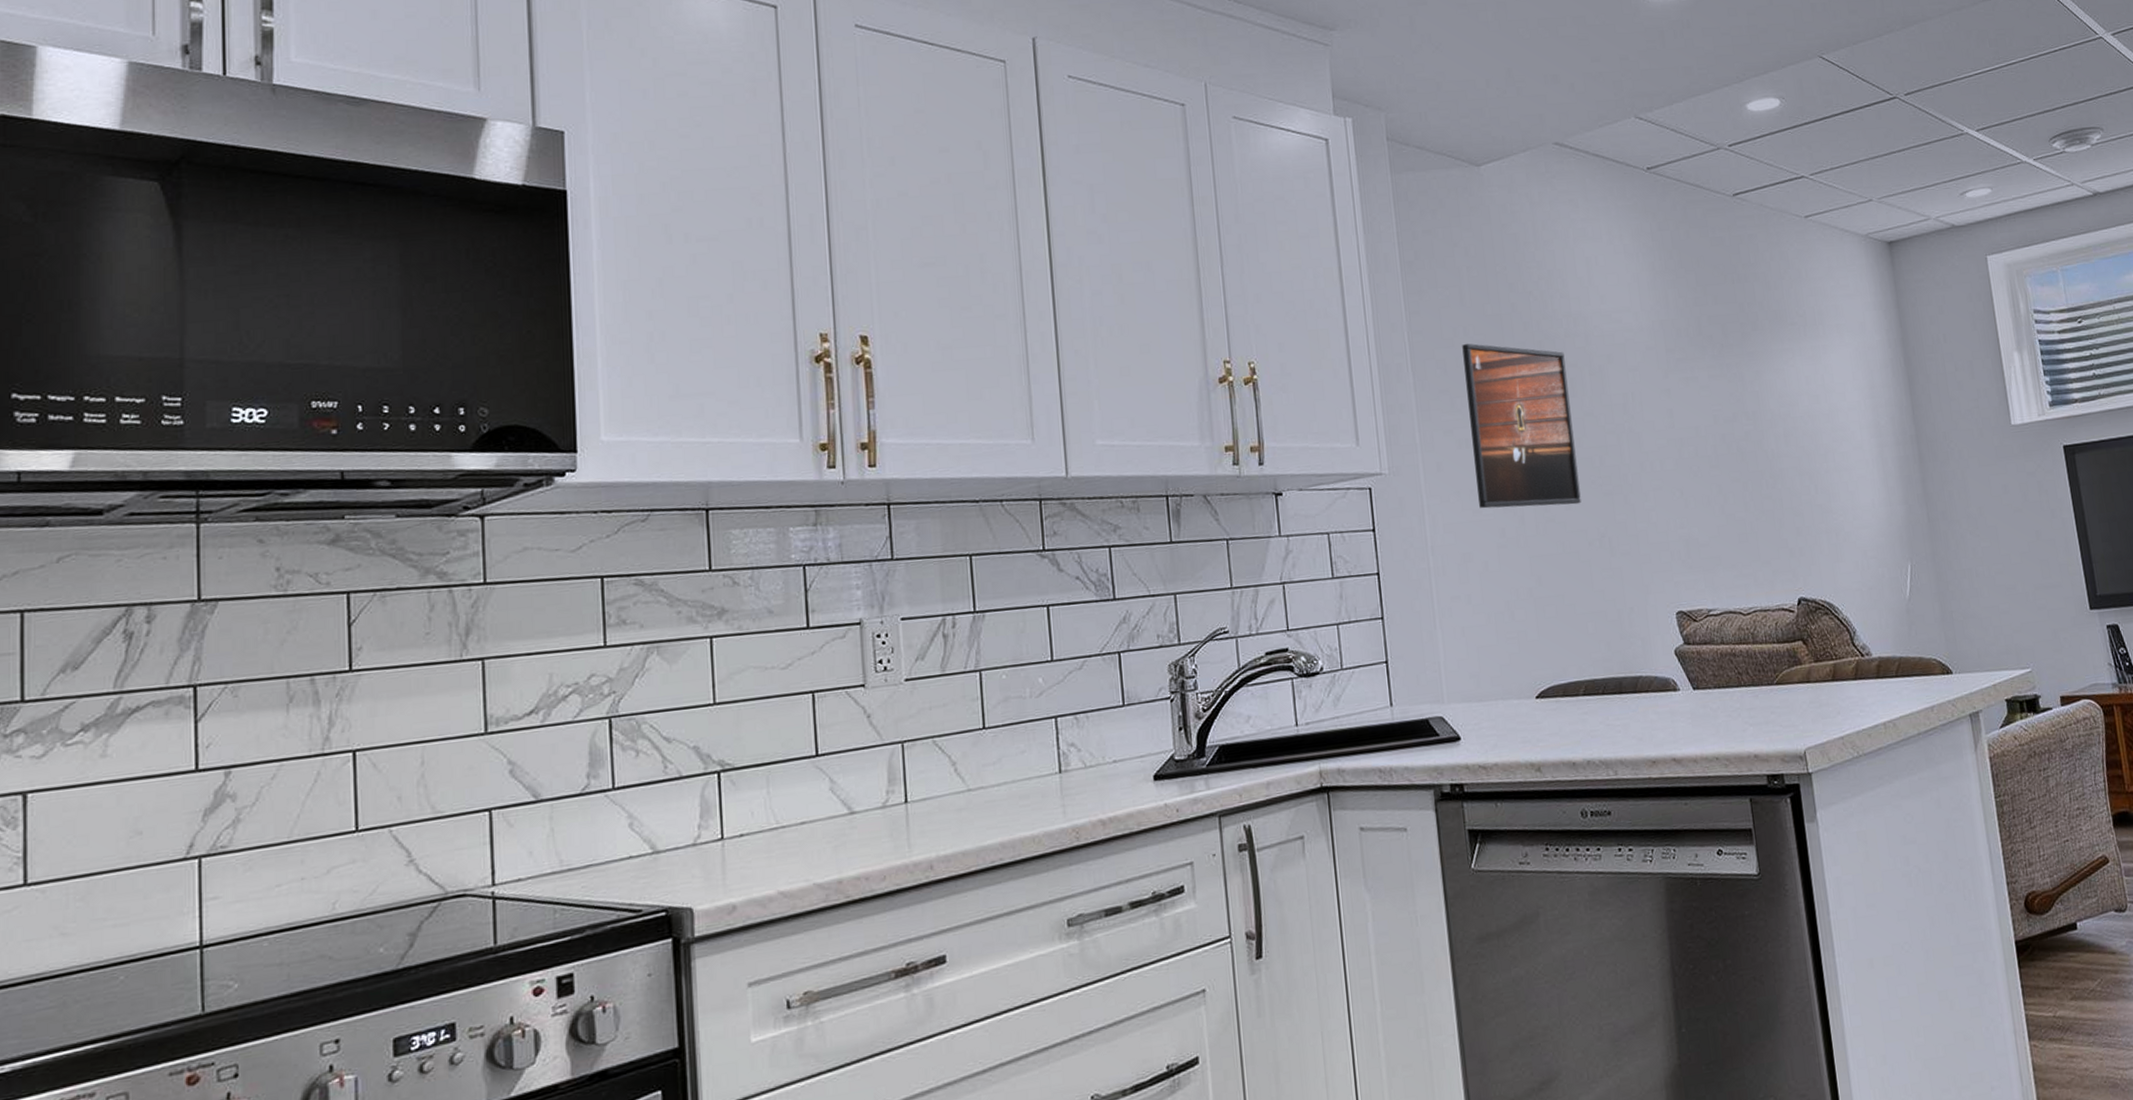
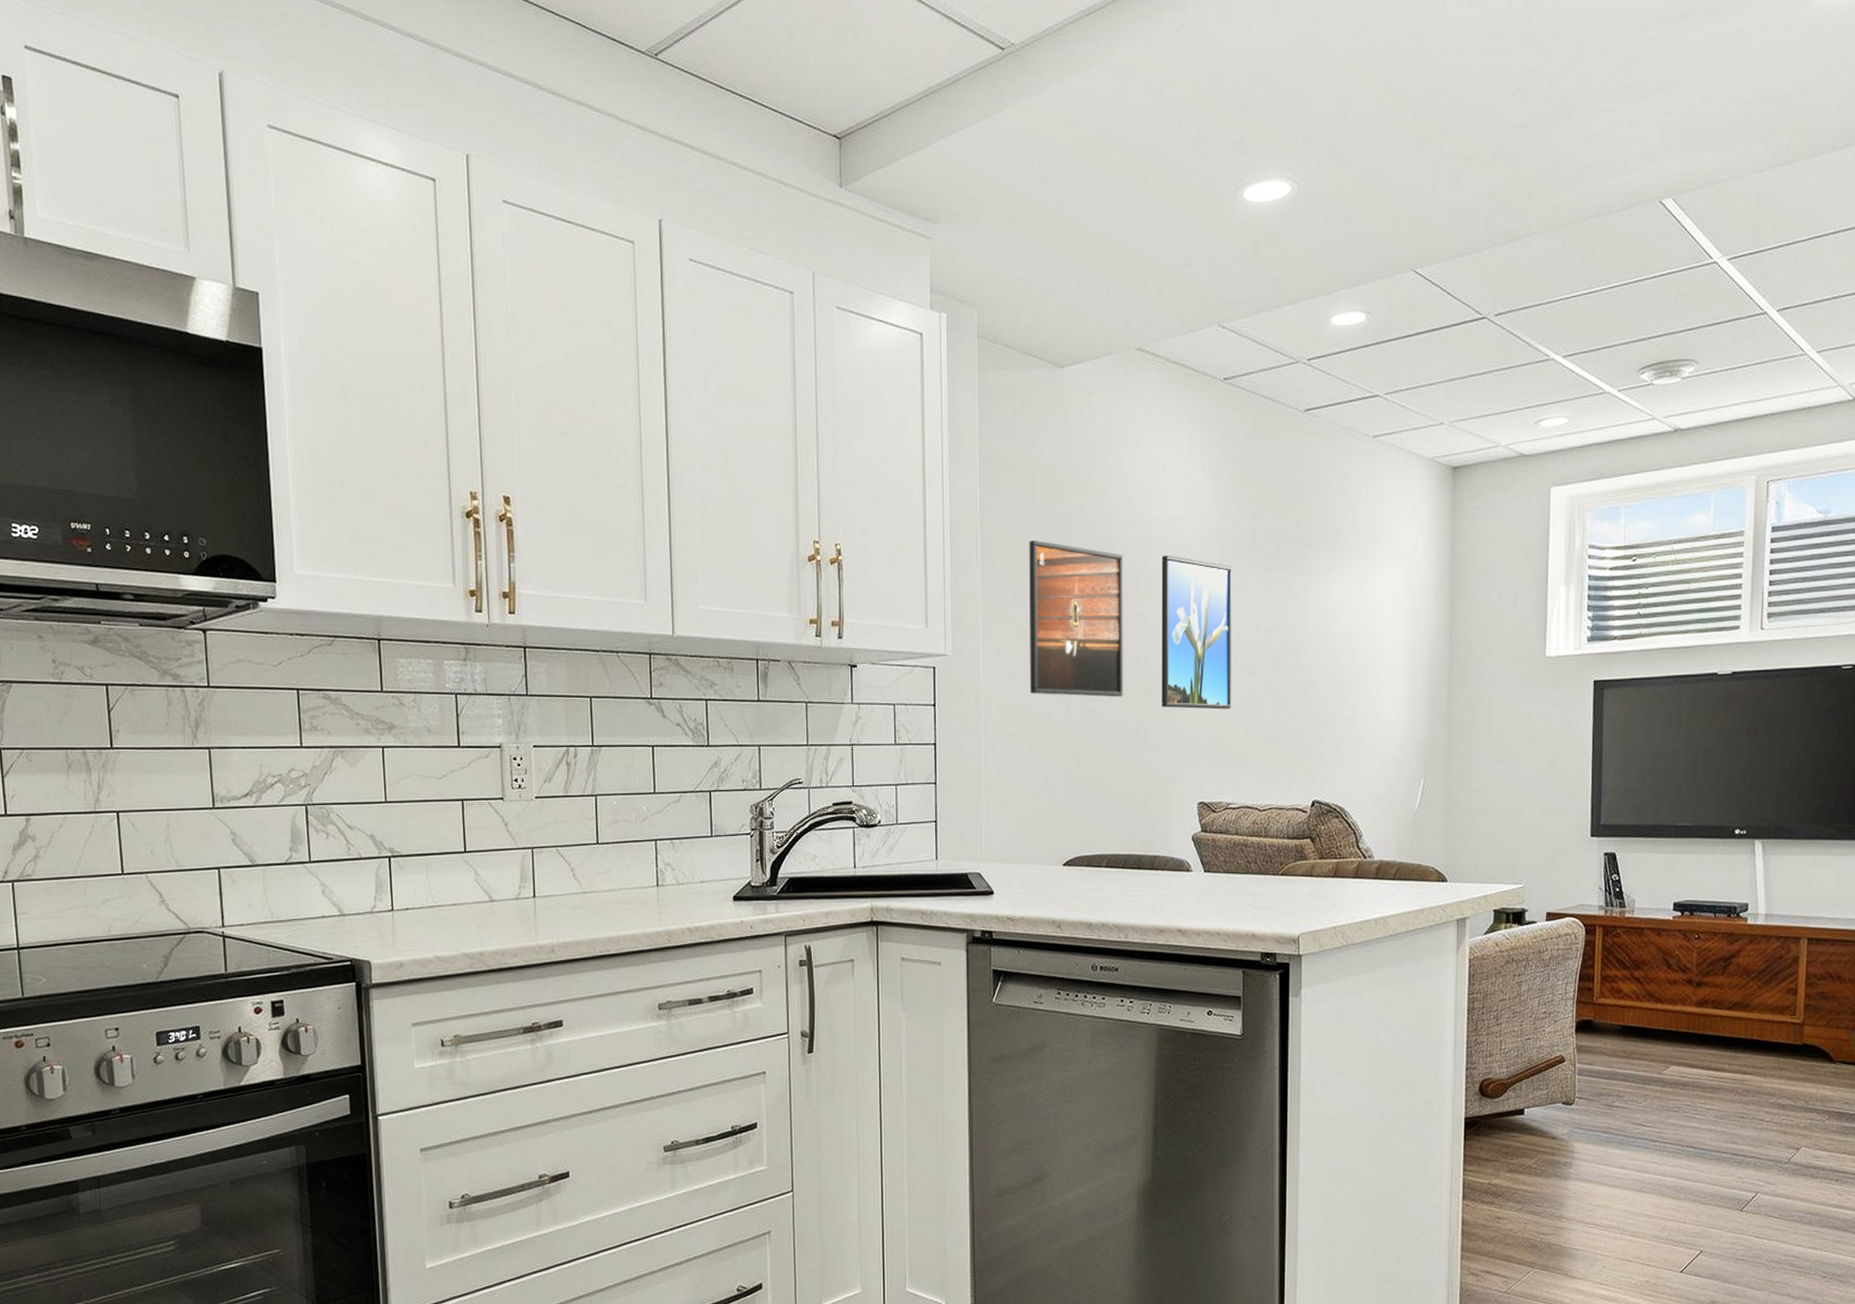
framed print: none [1605,349,1698,512] -> present [1161,555,1233,710]

